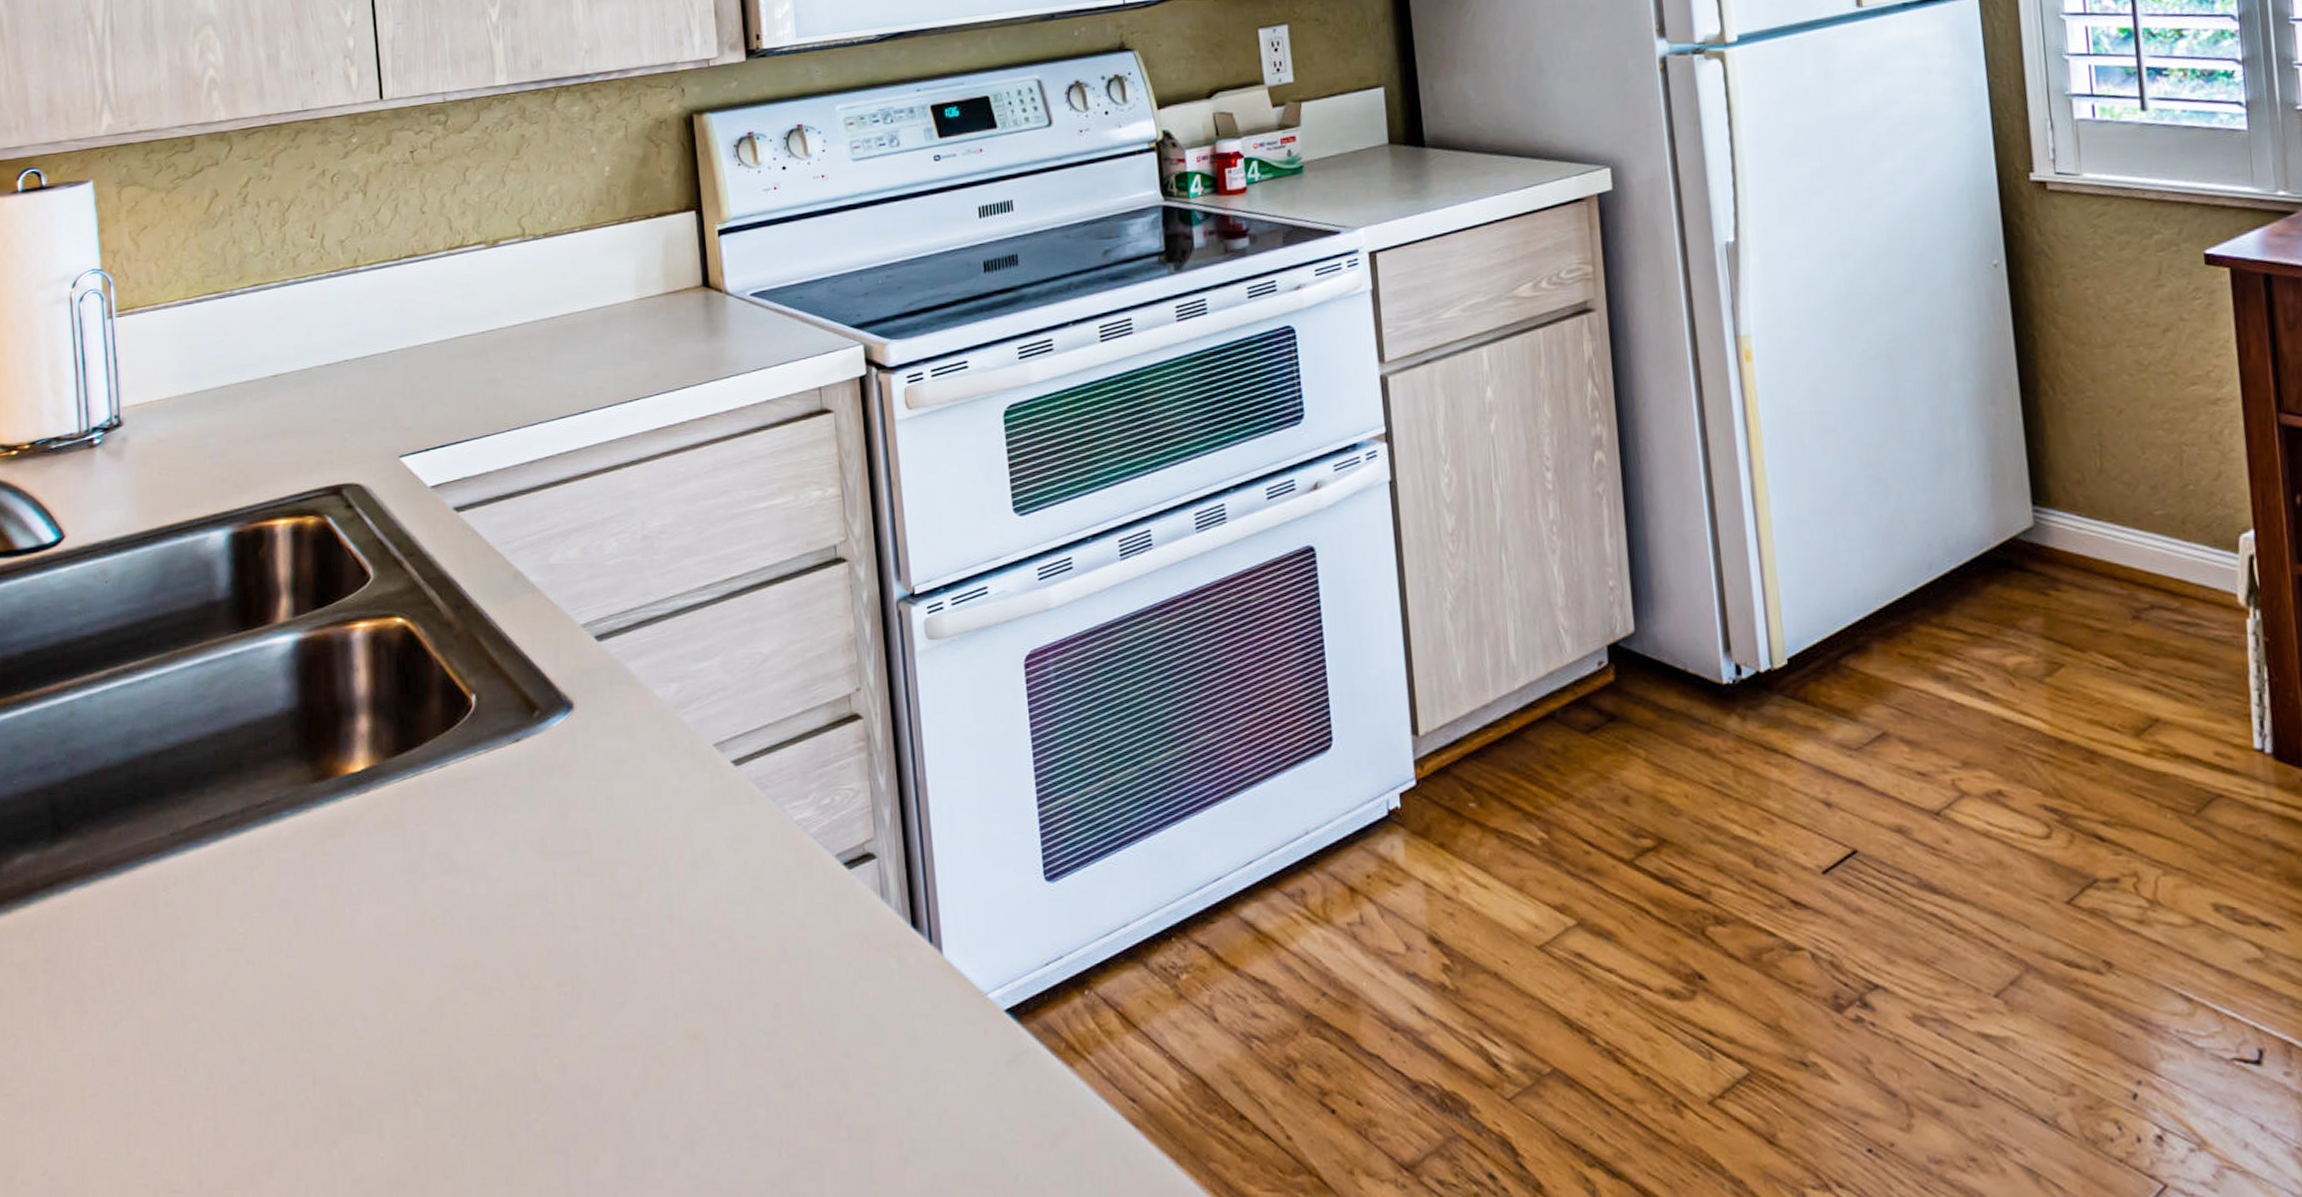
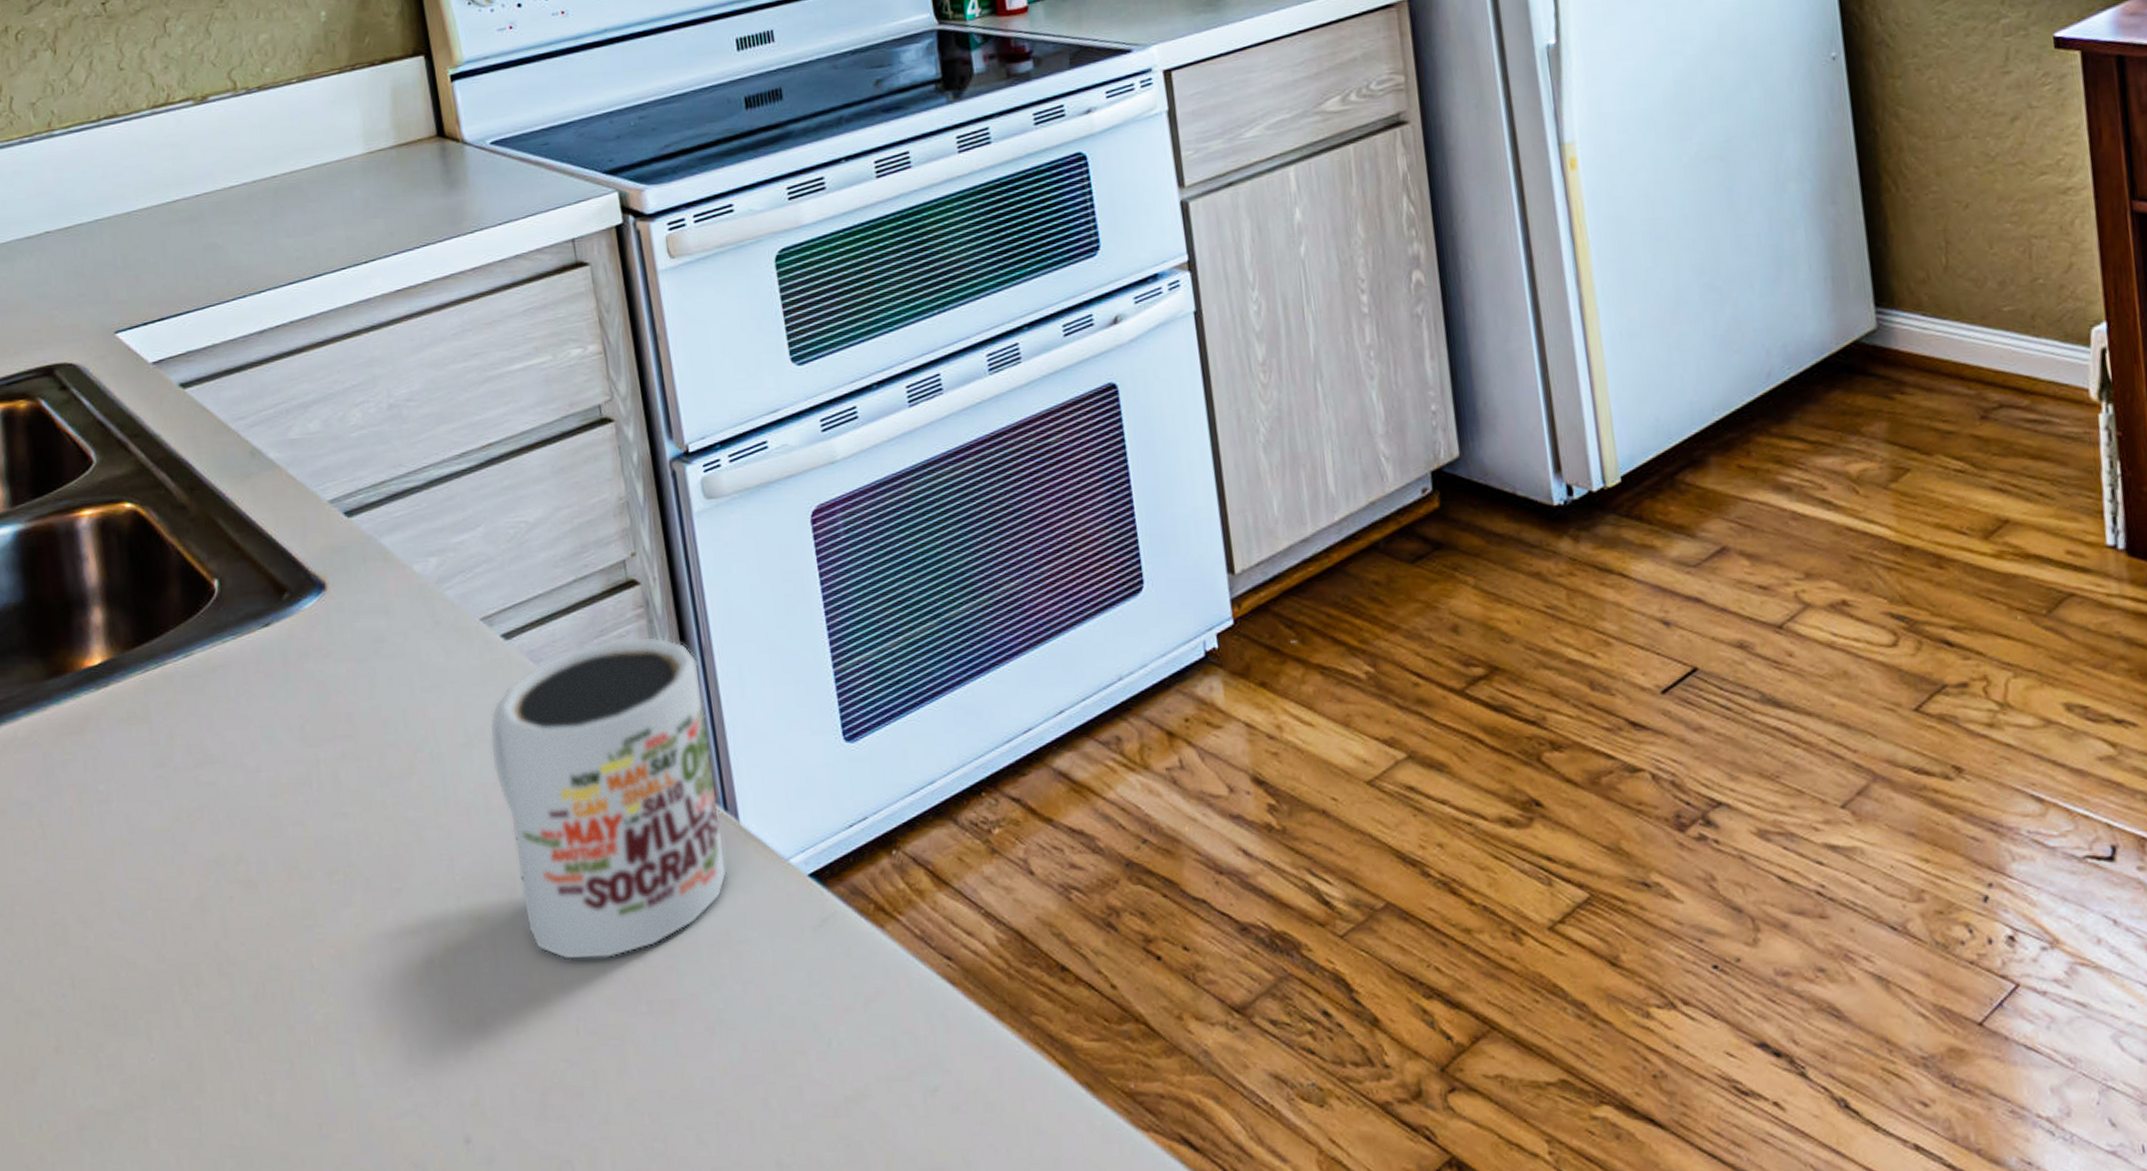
mug: none [715,770,929,1083] -> present [489,637,728,961]

